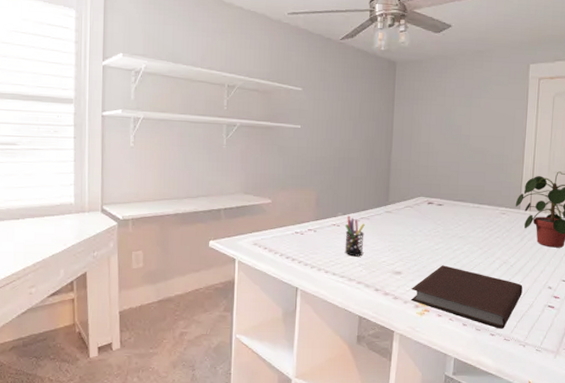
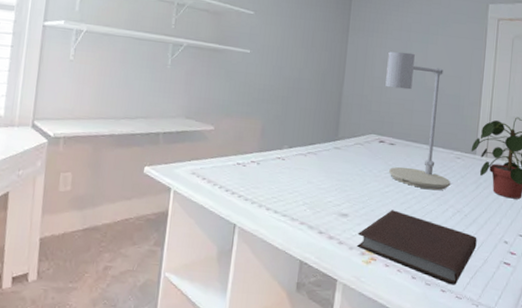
pen holder: present [344,215,365,257] -> none [288,149,312,195]
desk lamp: none [432,117,497,245] -> present [385,51,451,191]

